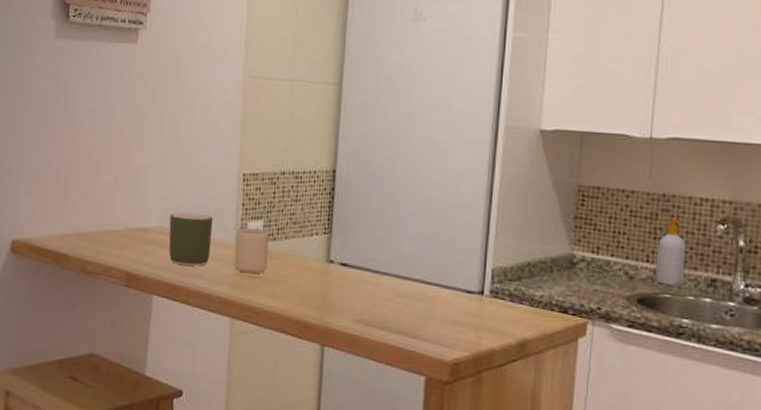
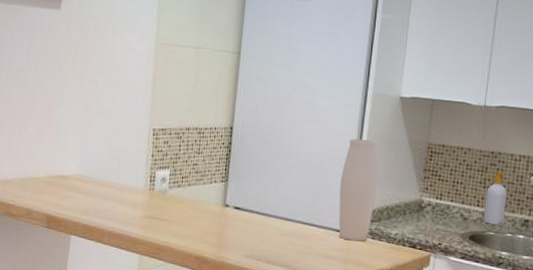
mug: present [168,212,213,266] -> none [85,162,126,210]
cup: present [234,228,269,274] -> none [143,176,175,217]
vase: none [467,181,515,305] -> present [338,138,378,242]

